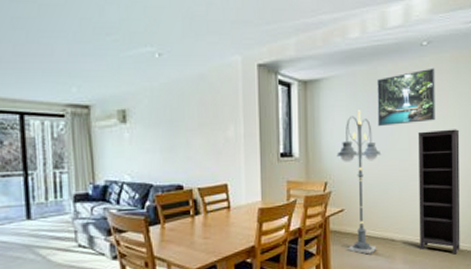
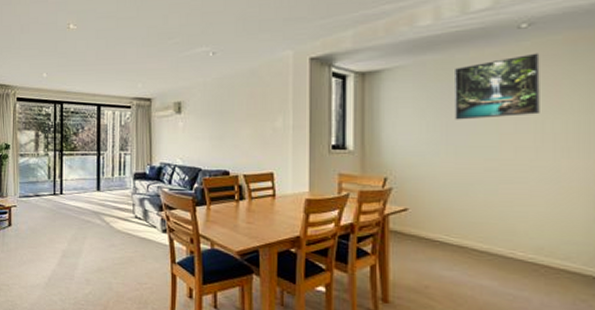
floor lamp: present [337,110,382,255] -> none [400,102,460,263]
bookcase: present [417,129,460,255] -> none [512,124,581,279]

